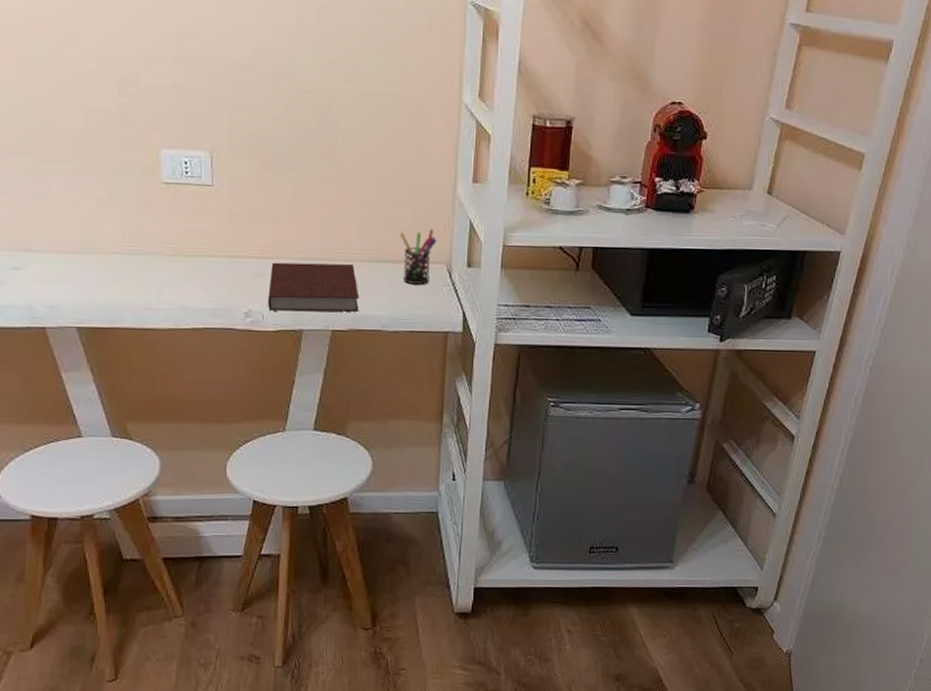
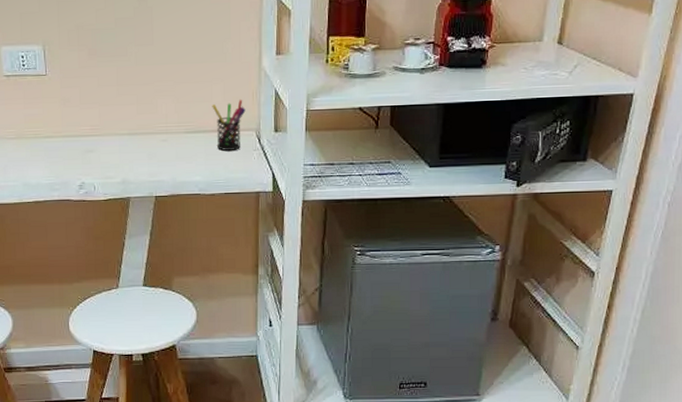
notebook: present [268,262,359,312] -> none [98,137,179,182]

